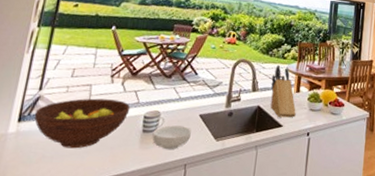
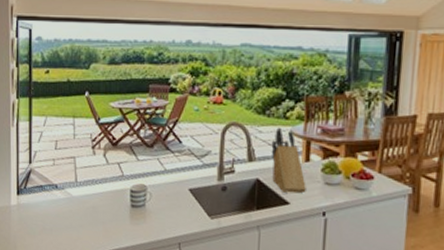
fruit bowl: present [34,98,131,149] -> none [29,171,116,222]
cereal bowl: present [152,125,191,150] -> none [141,200,182,227]

